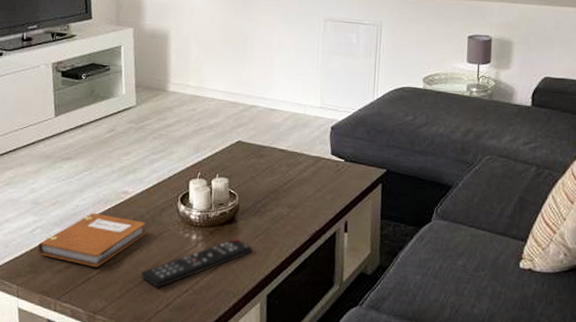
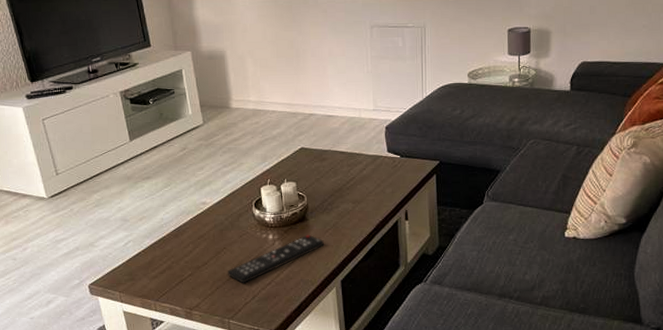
notebook: present [38,212,147,268] -> none [132,223,227,271]

